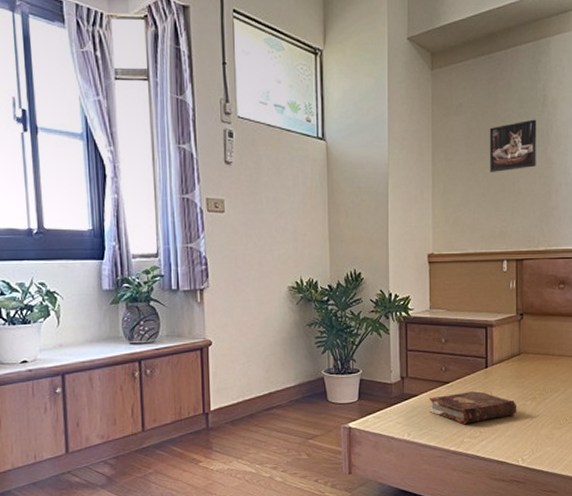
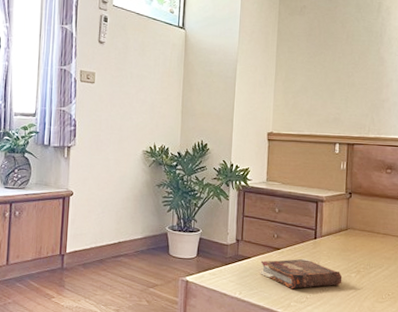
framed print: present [489,119,537,173] -> none [327,22,372,67]

